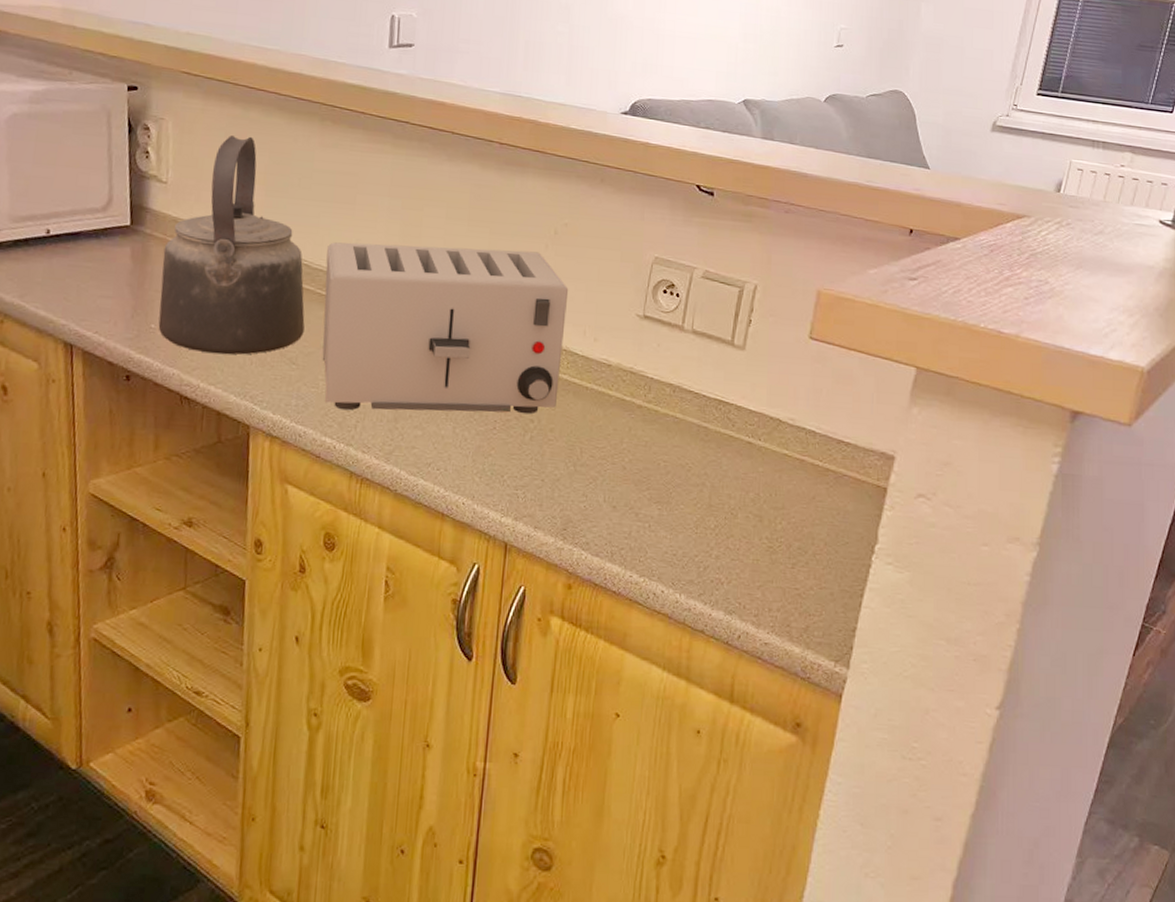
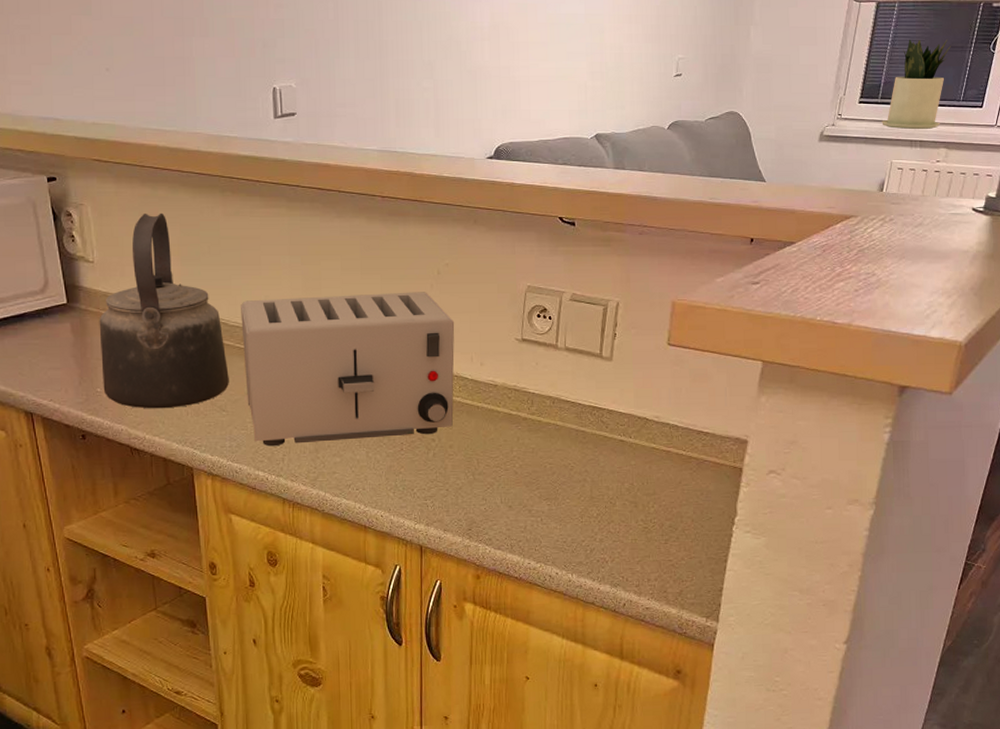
planter: none [1061,34,1141,131] -> present [882,39,952,130]

